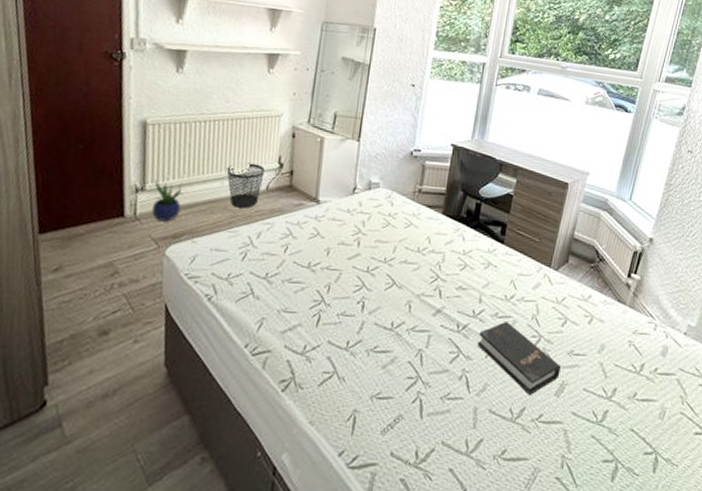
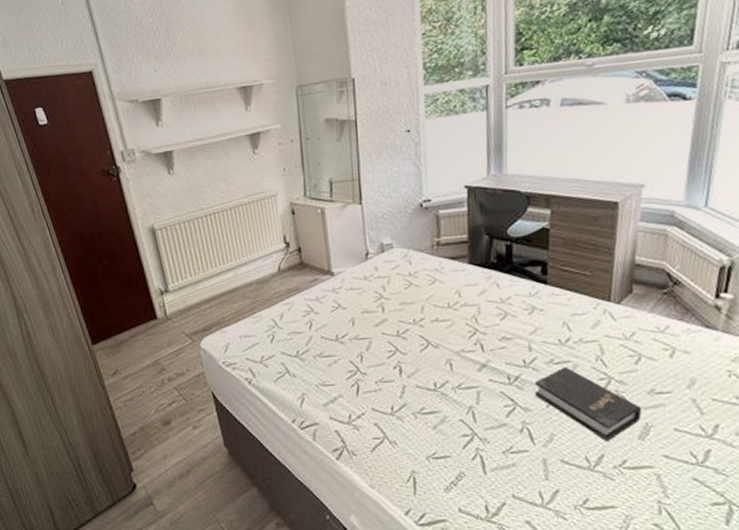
potted plant: present [152,179,183,221] -> none [174,279,204,317]
wastebasket: present [226,163,265,209] -> none [236,247,274,293]

